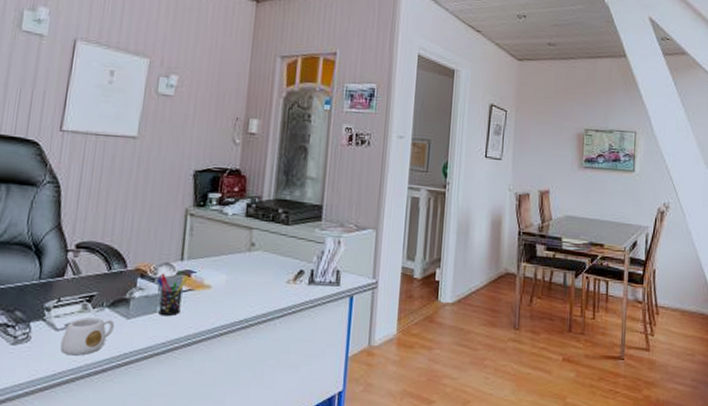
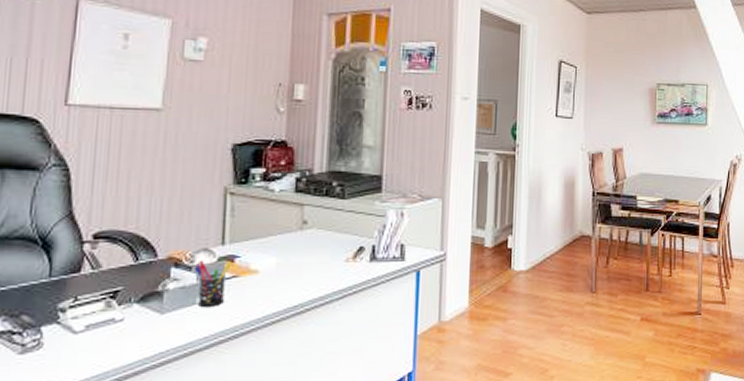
mug: present [60,317,115,356] -> none [81,316,147,360]

